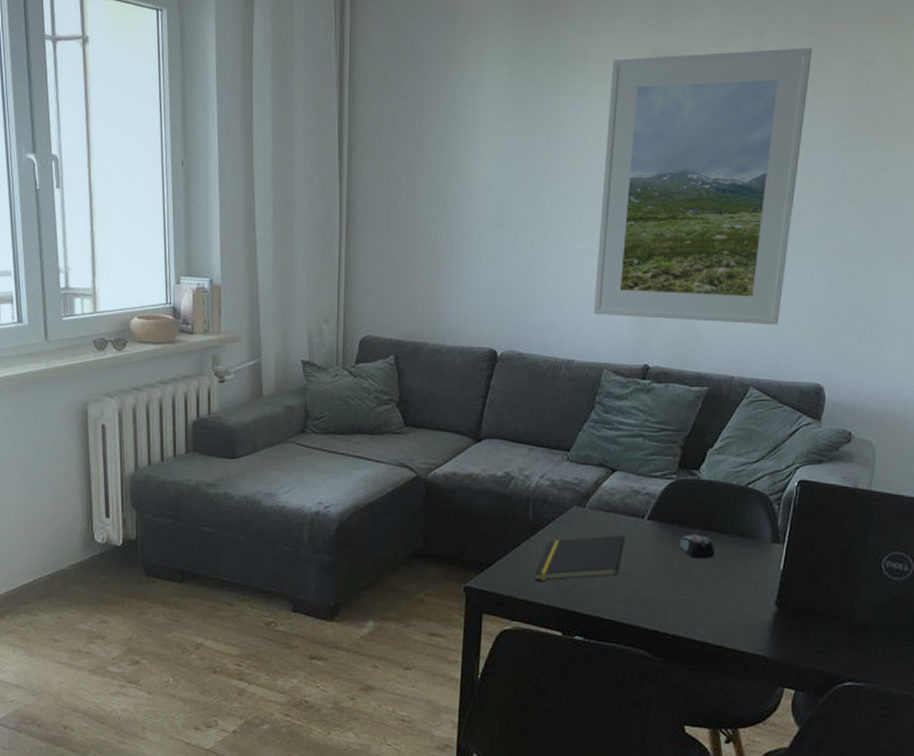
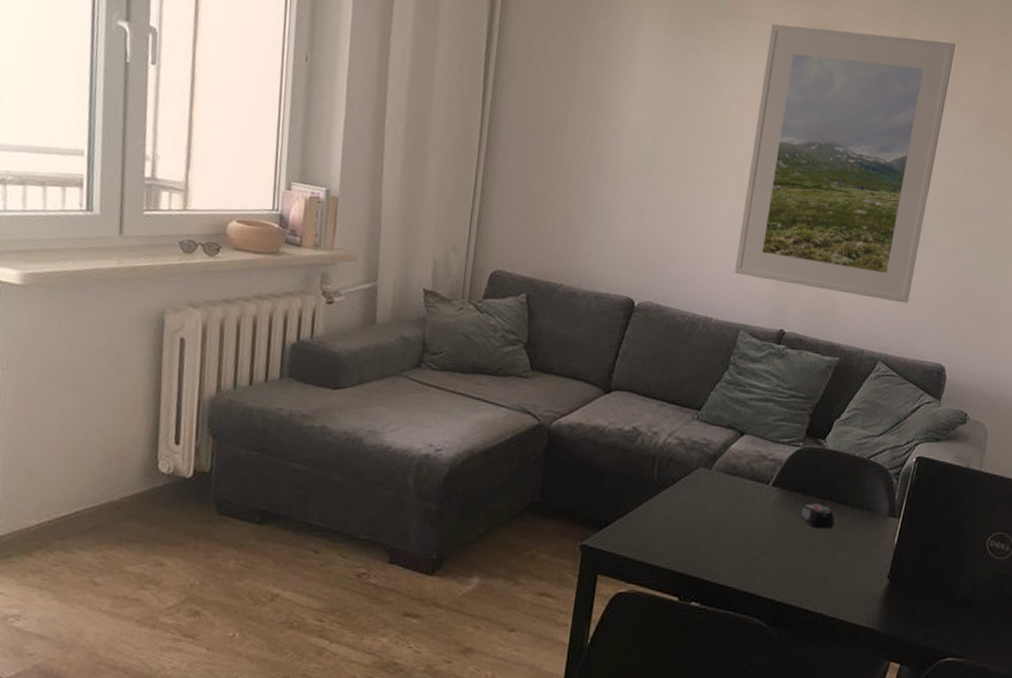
notepad: present [534,534,626,581] -> none [654,499,750,543]

